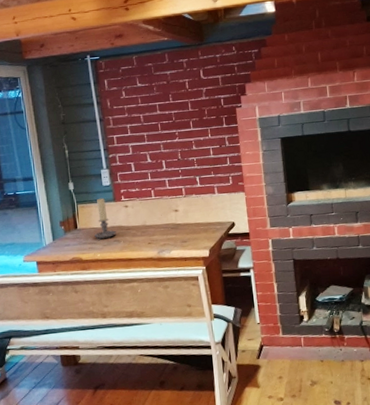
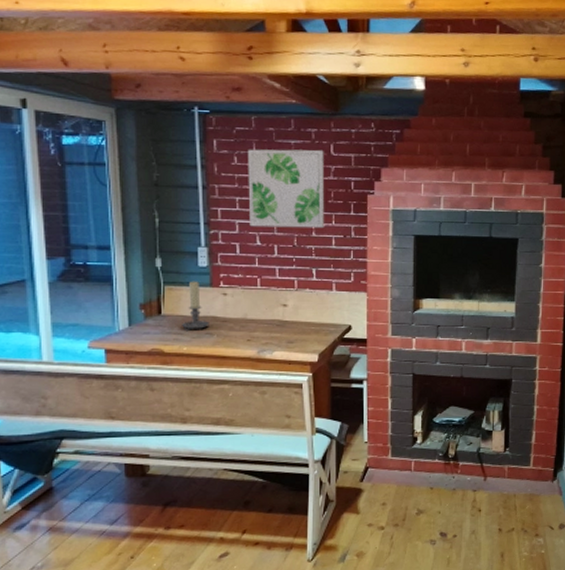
wall art: none [133,75,203,148] -> present [248,149,325,229]

